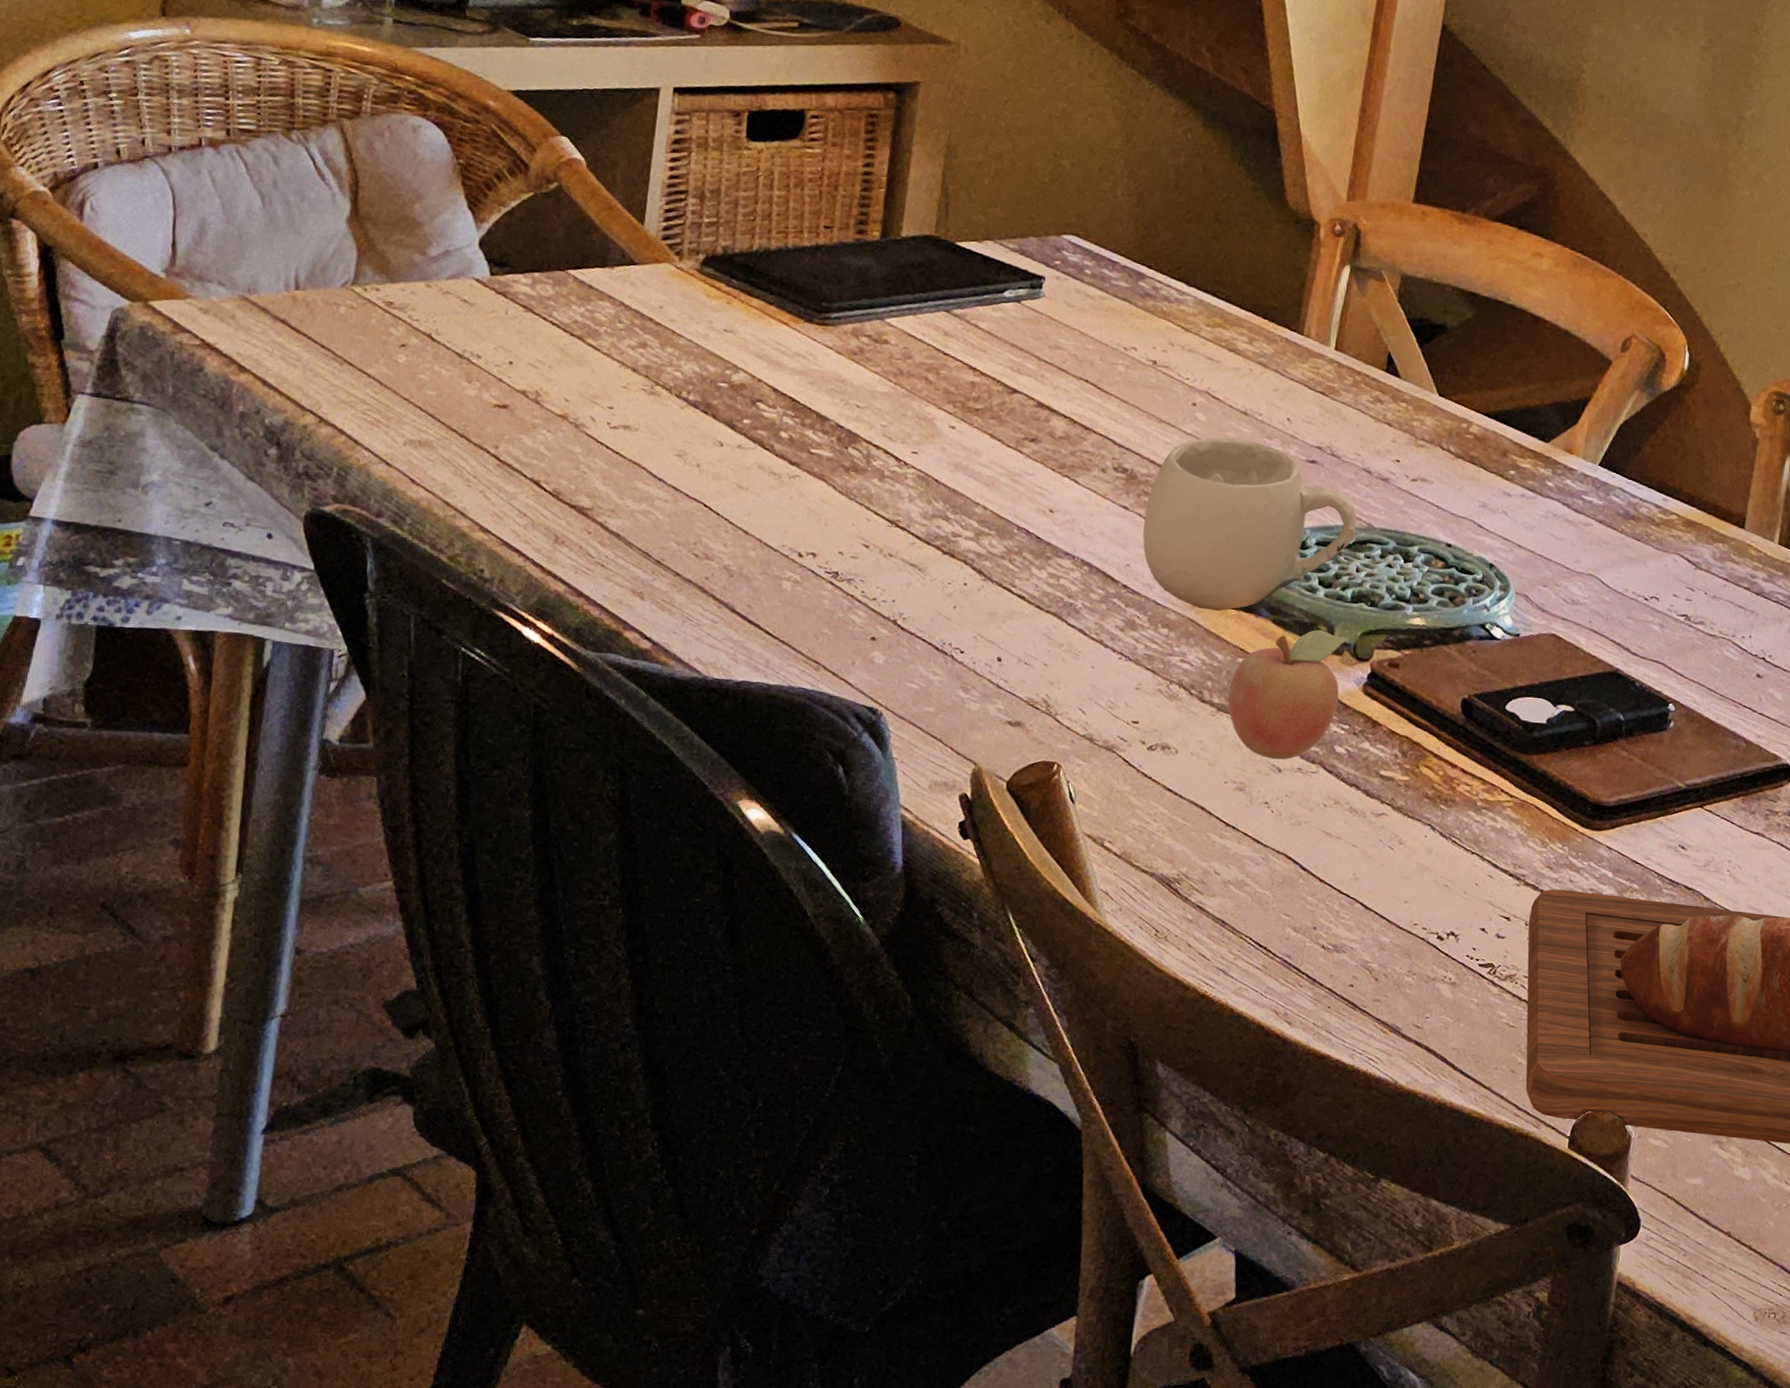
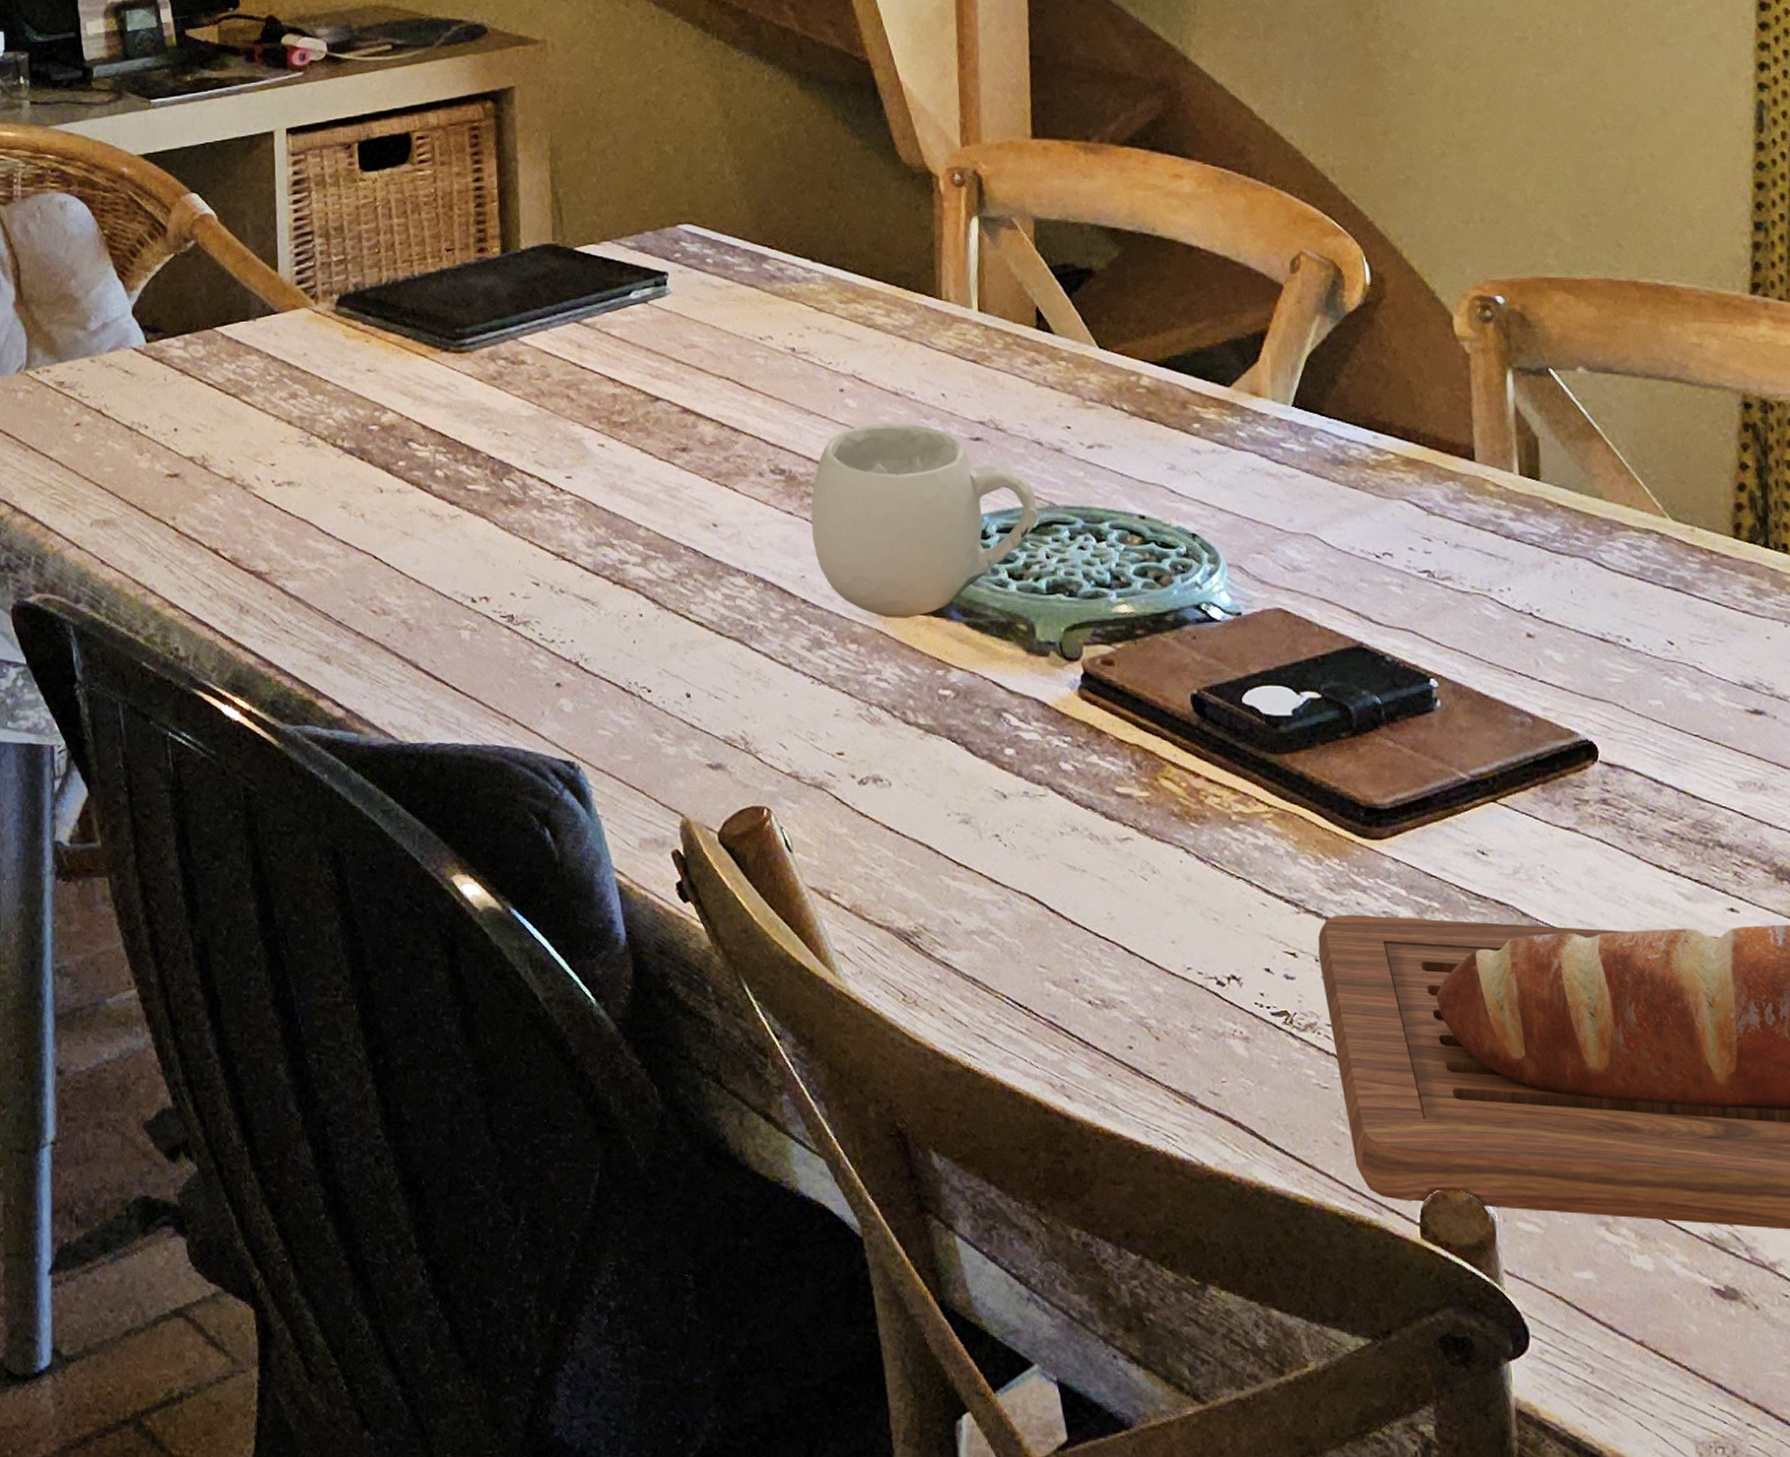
fruit: present [1228,629,1351,760] -> none [933,628,1055,784]

